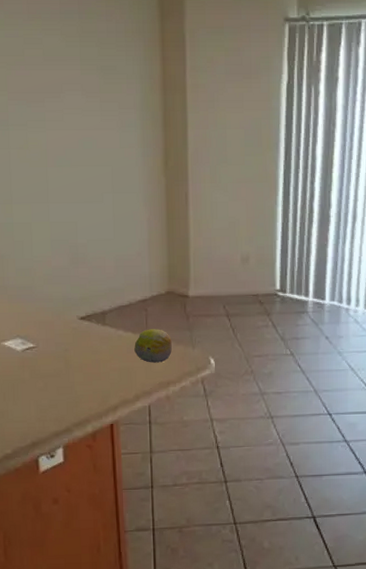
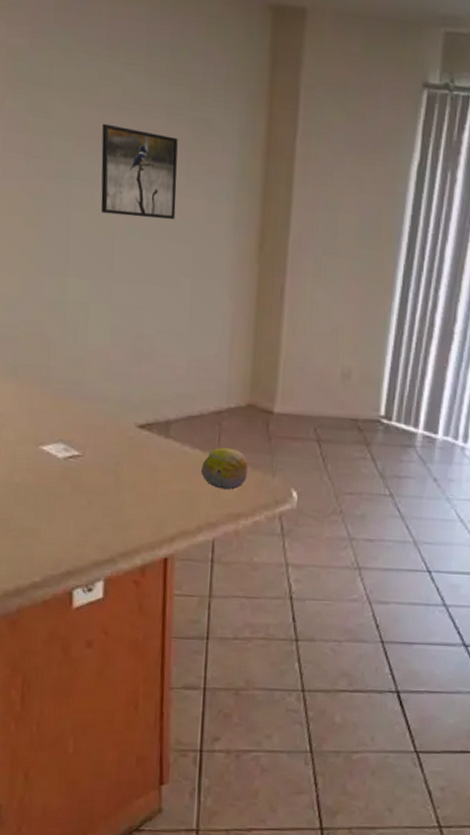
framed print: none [30,79,95,150] -> present [100,123,178,220]

